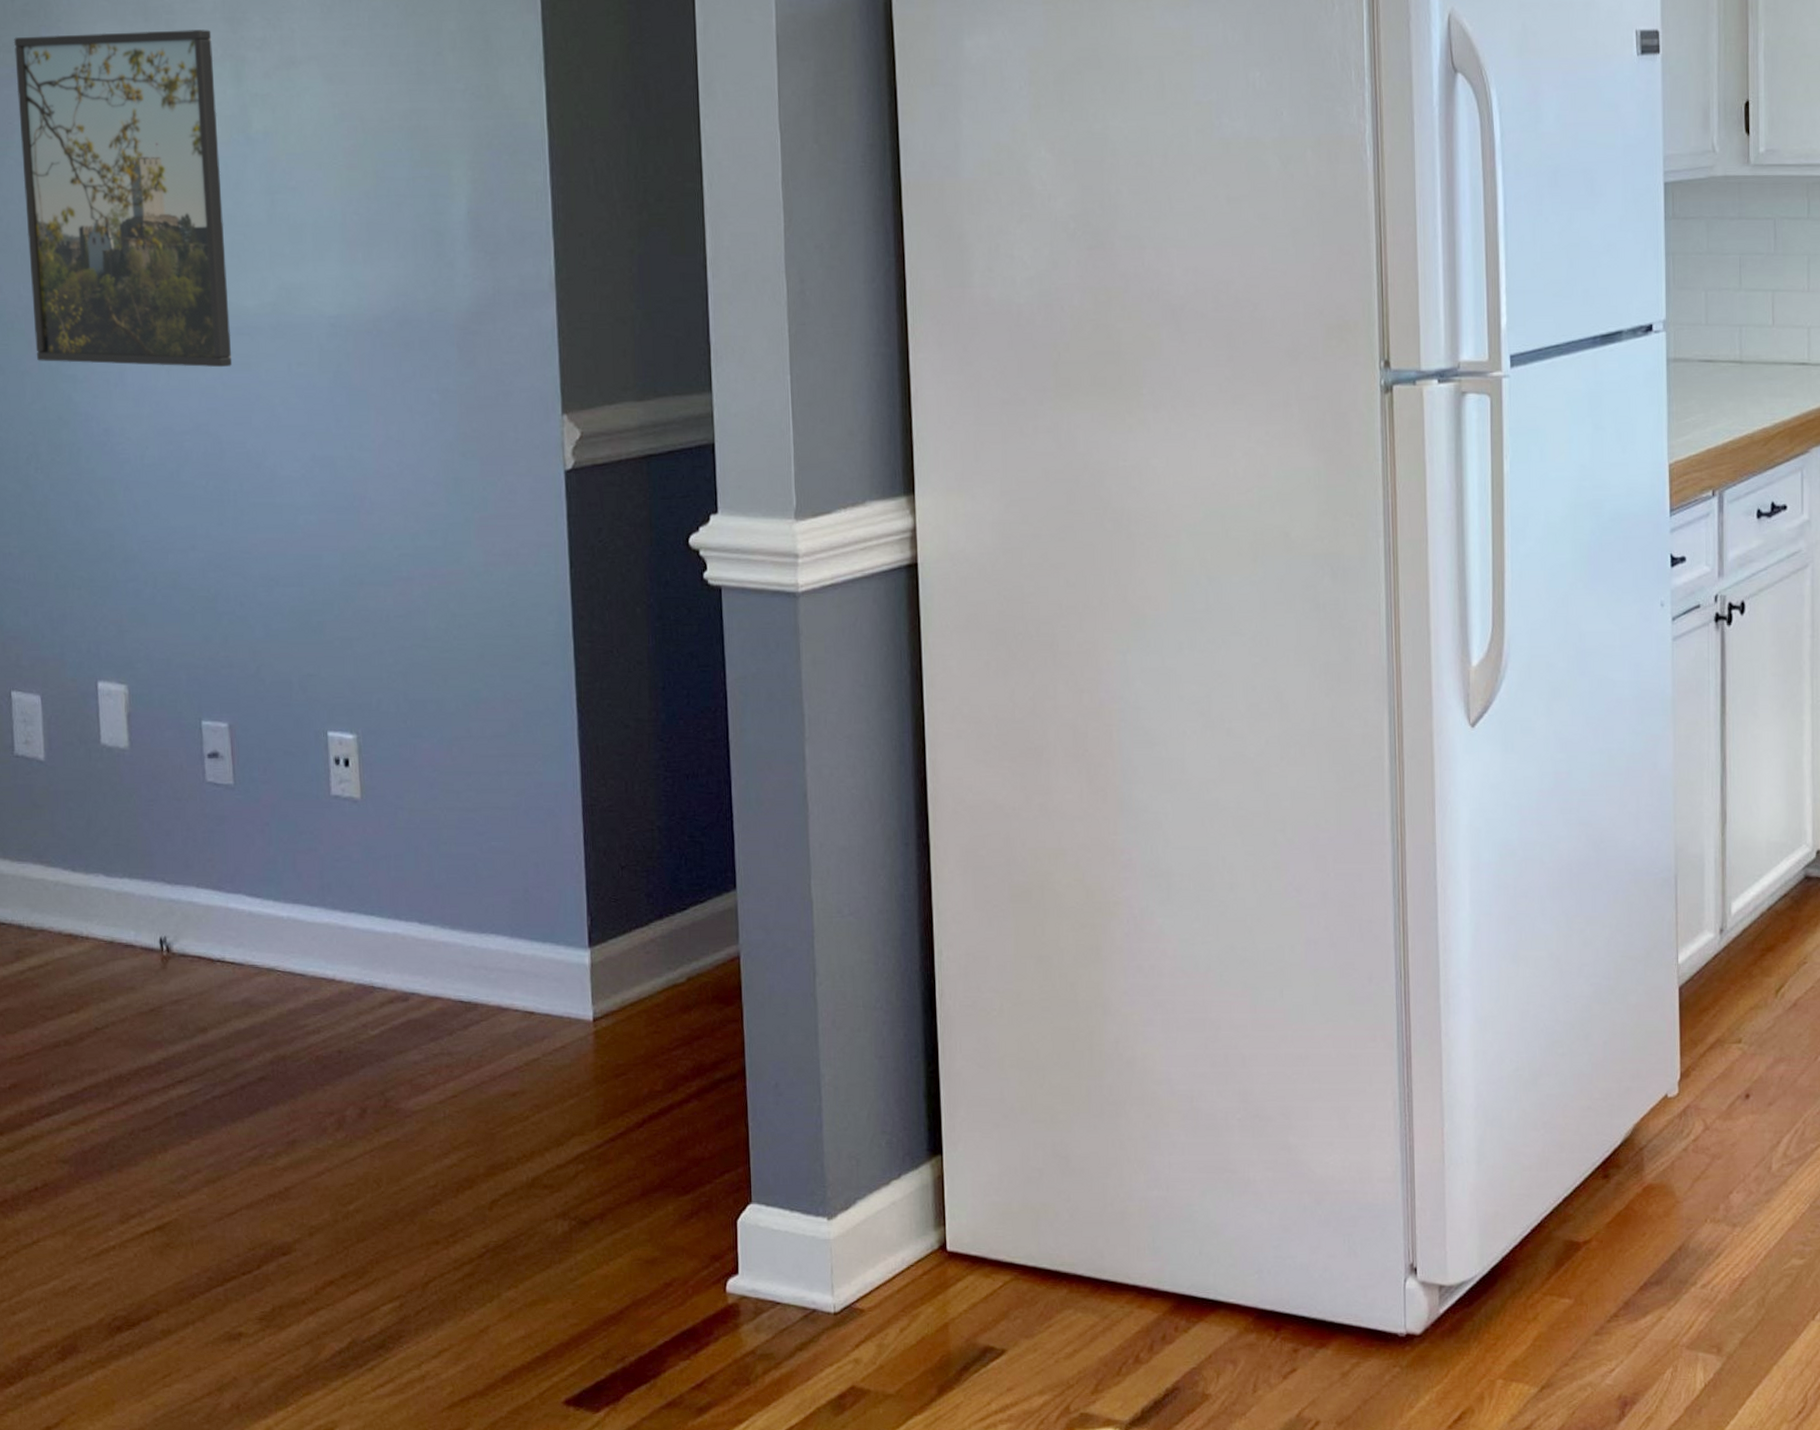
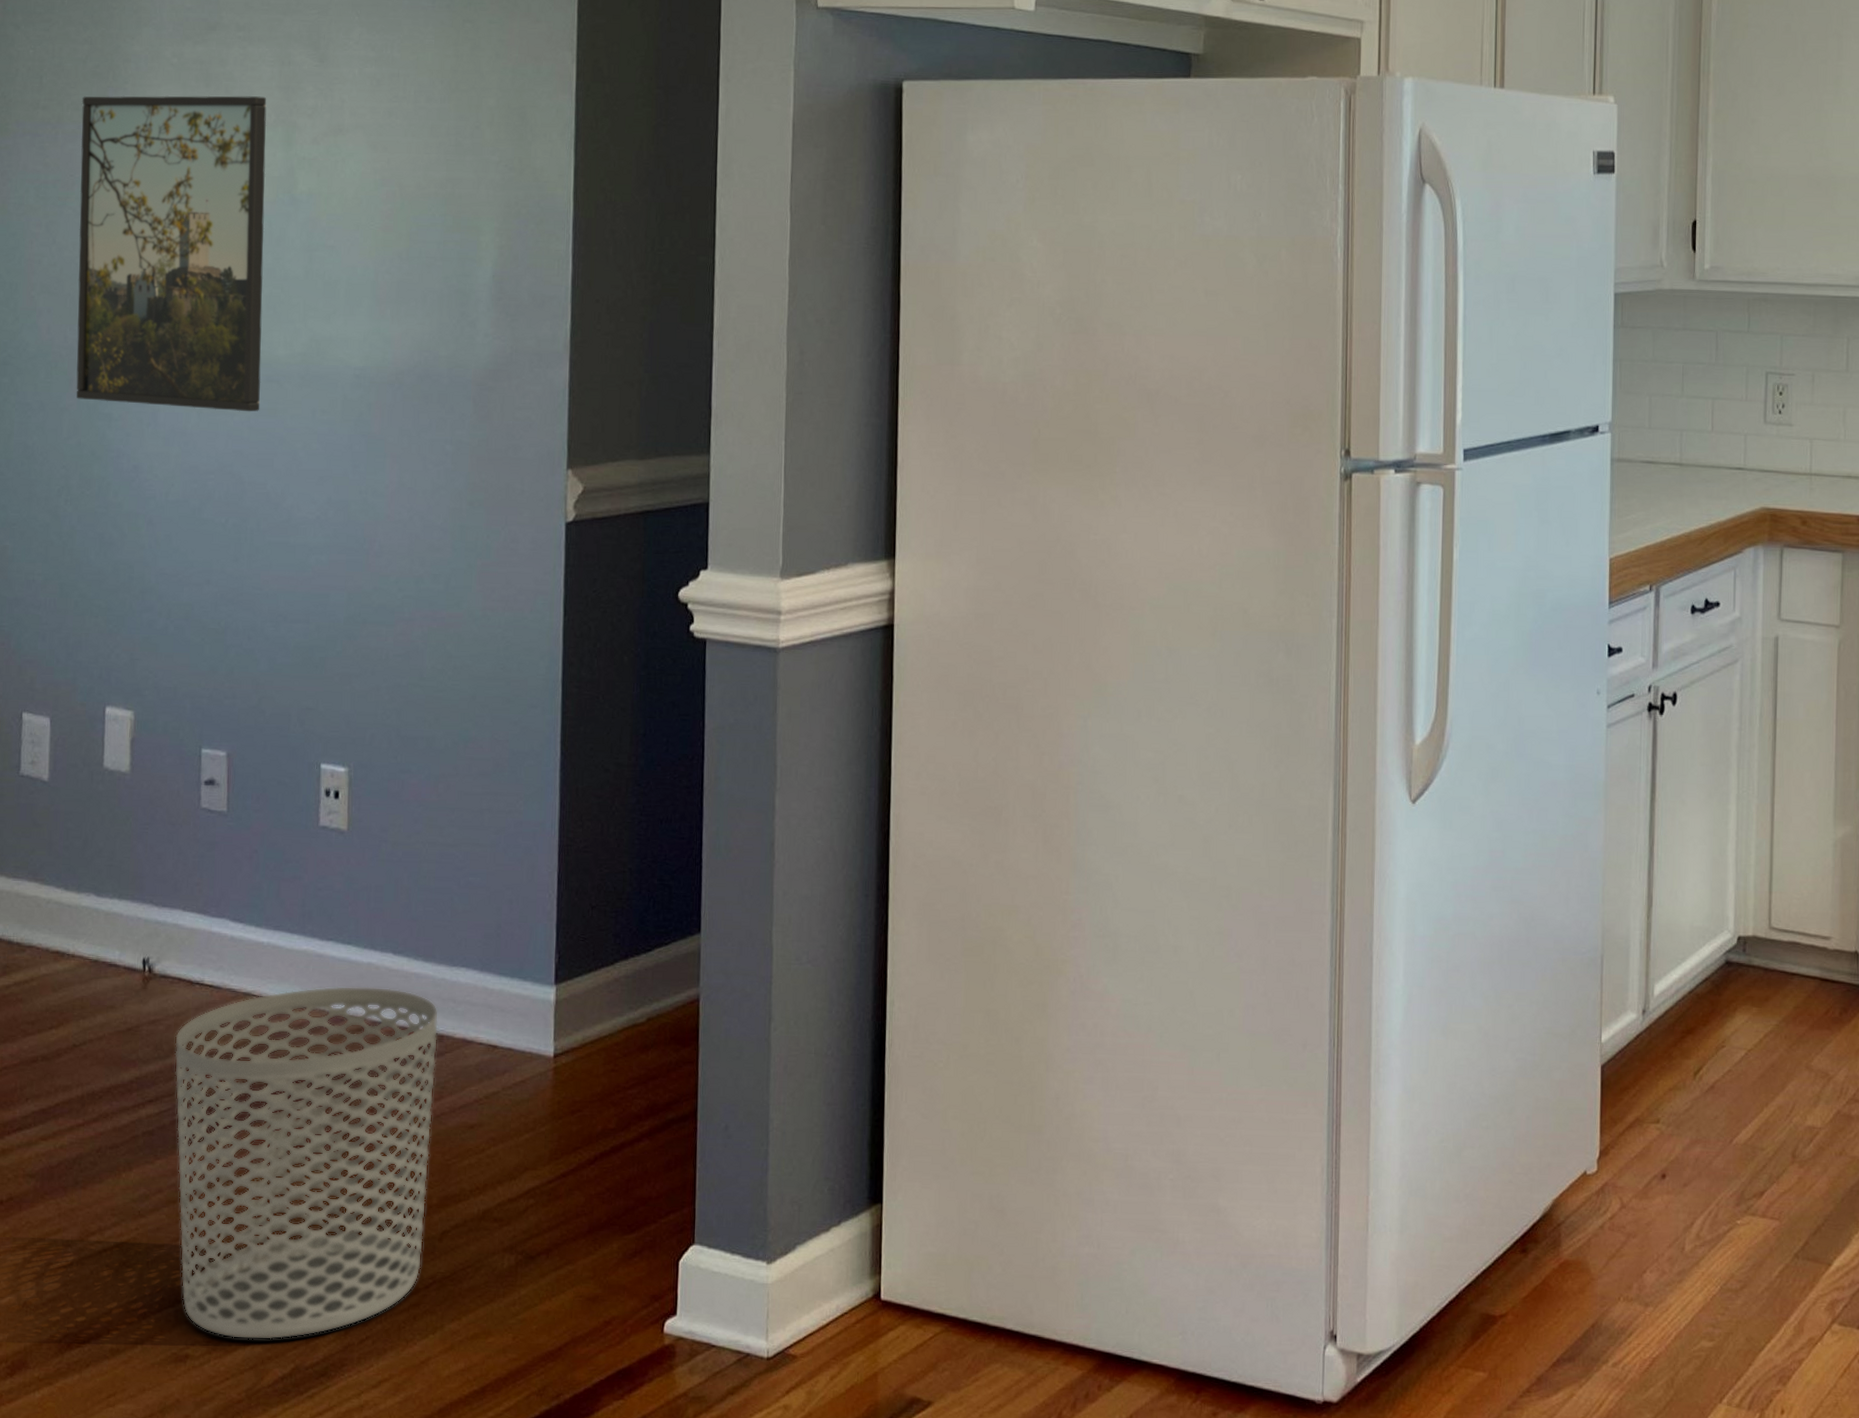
waste bin: none [200,957,474,1316] -> present [174,986,439,1340]

